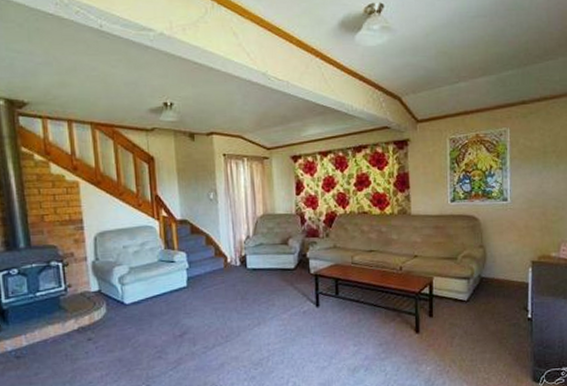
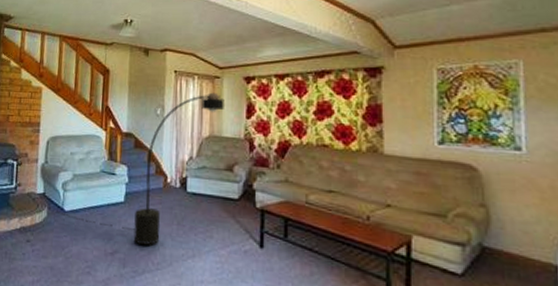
floor lamp: none [96,173,275,322] -> present [40,92,224,245]

